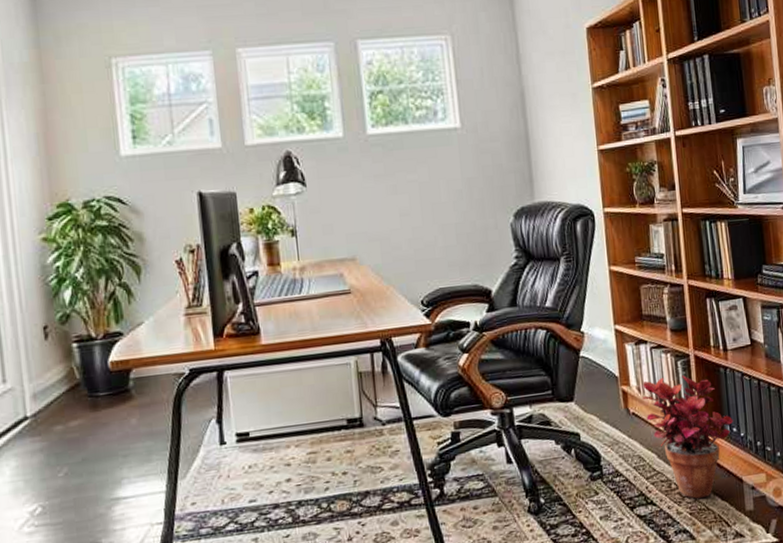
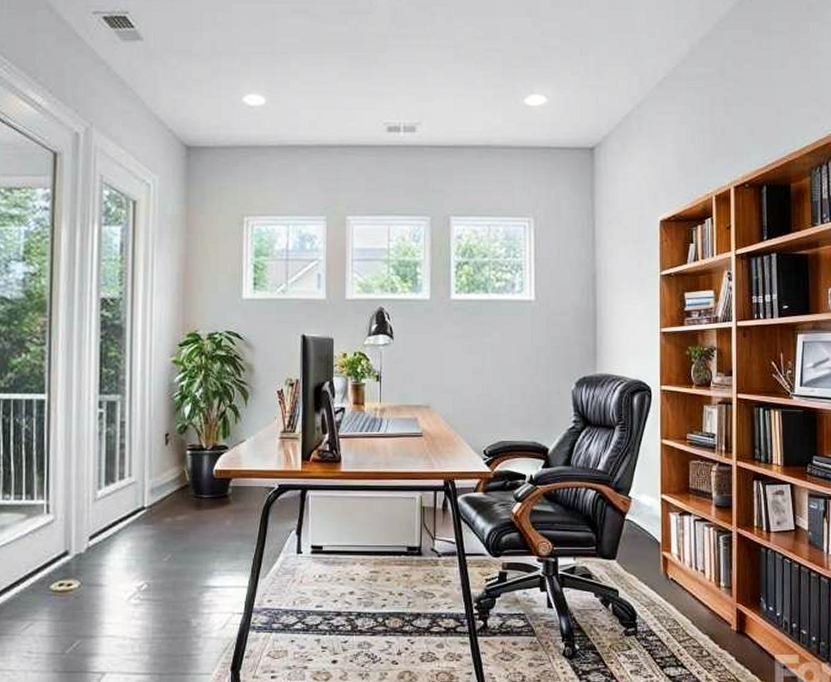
potted plant: present [642,375,734,499] -> none [681,550,771,668]

